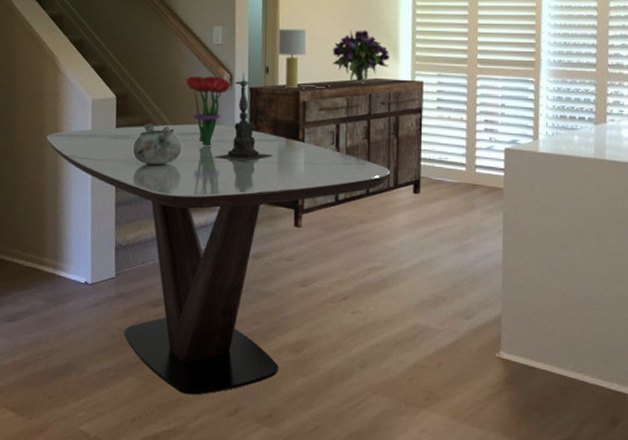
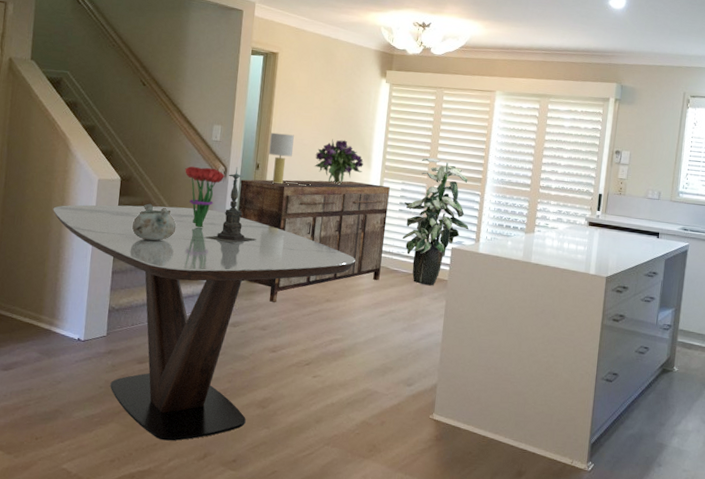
indoor plant: none [442,41,524,197] -> present [402,157,469,286]

